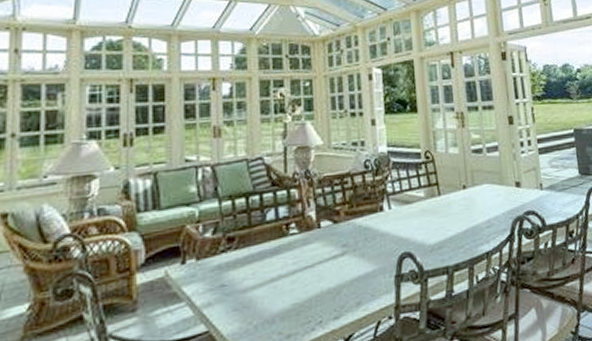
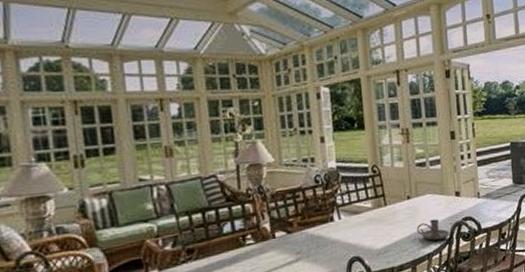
candle holder: none [473,212,510,237] -> present [416,219,449,241]

